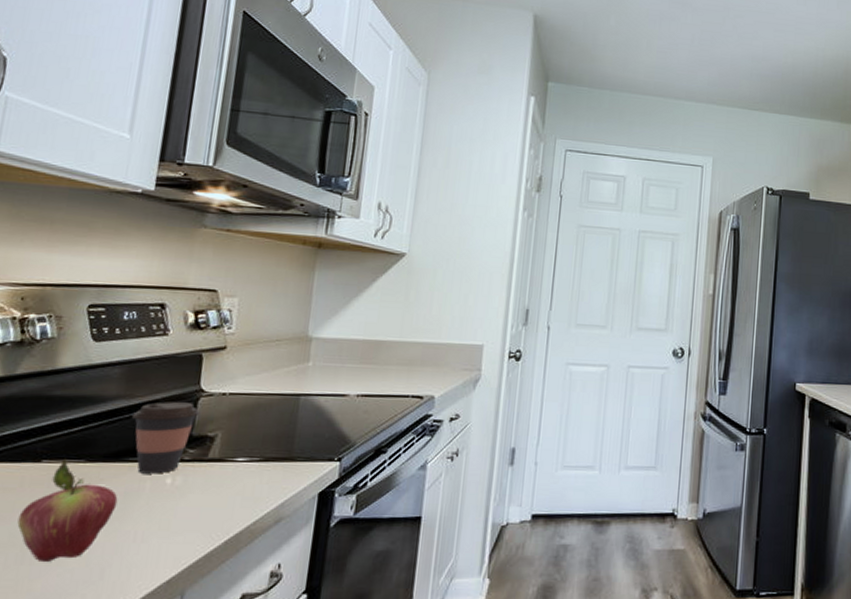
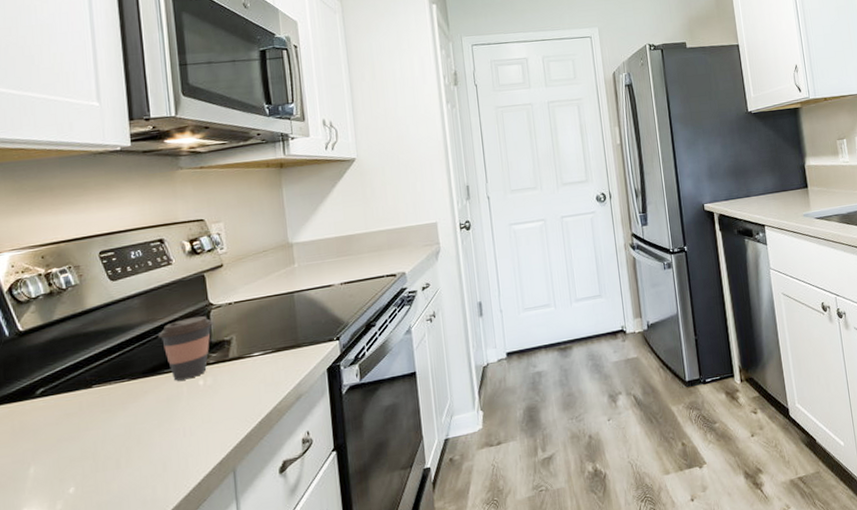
fruit: present [17,459,118,563] -> none [85,381,164,467]

